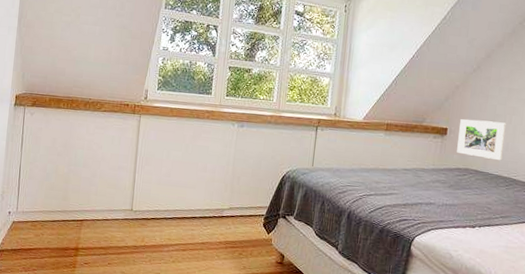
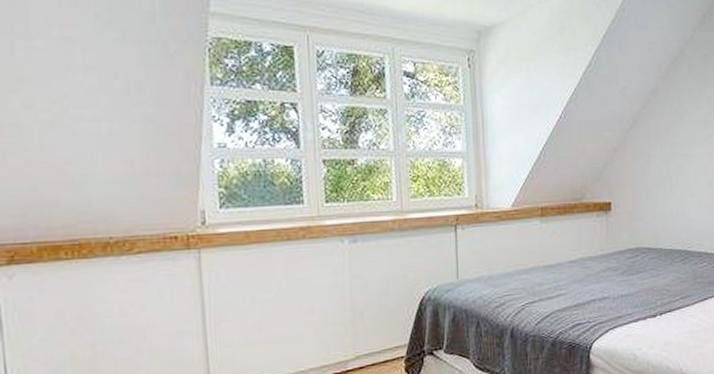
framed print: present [457,119,506,161] -> none [624,185,674,232]

